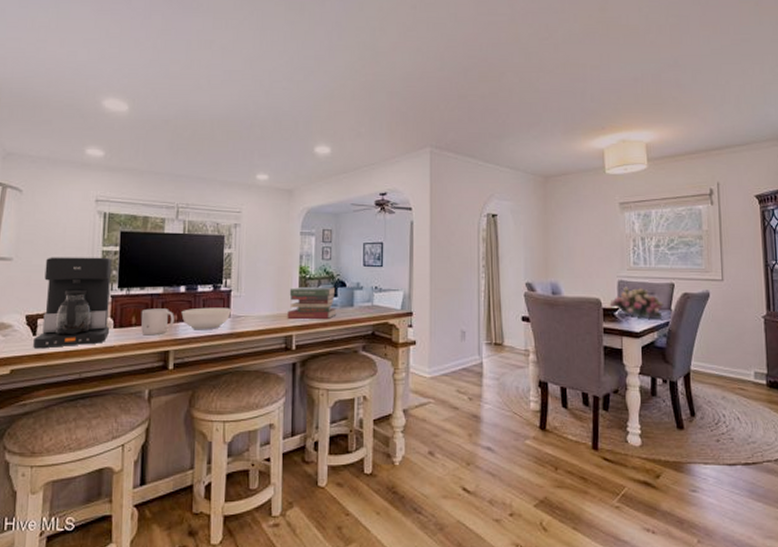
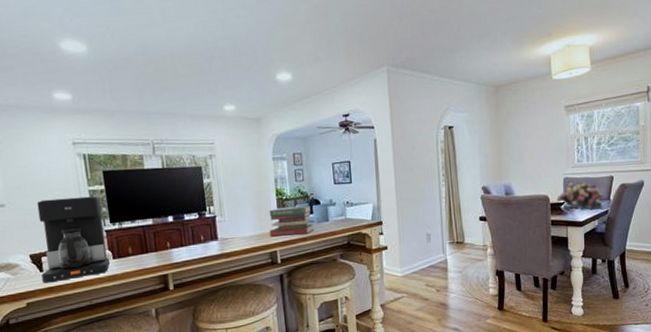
mug: present [140,308,174,336] -> none [135,237,168,263]
bowl: present [181,307,231,330] -> none [173,232,219,254]

